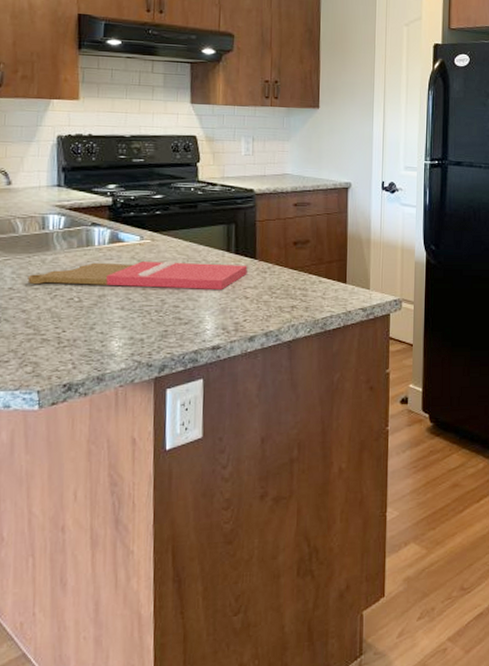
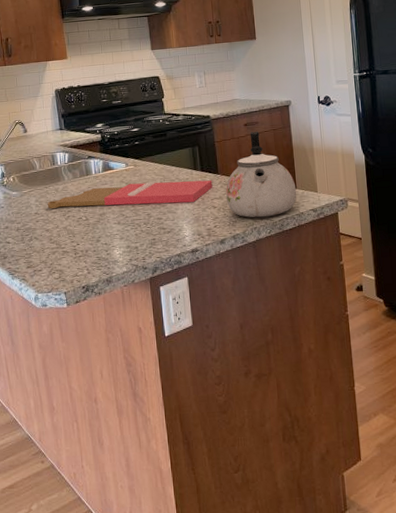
kettle: none [262,213,346,314] -> present [226,130,297,218]

